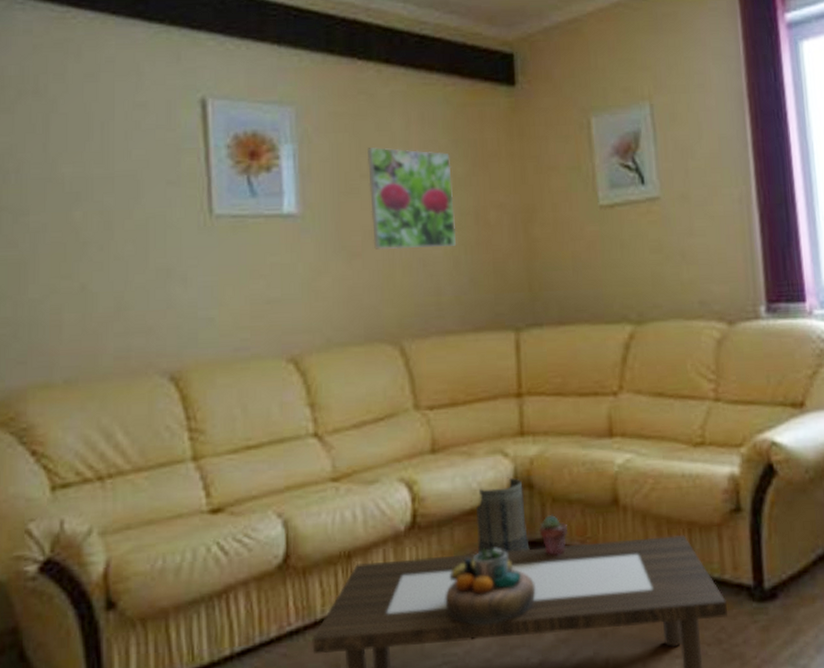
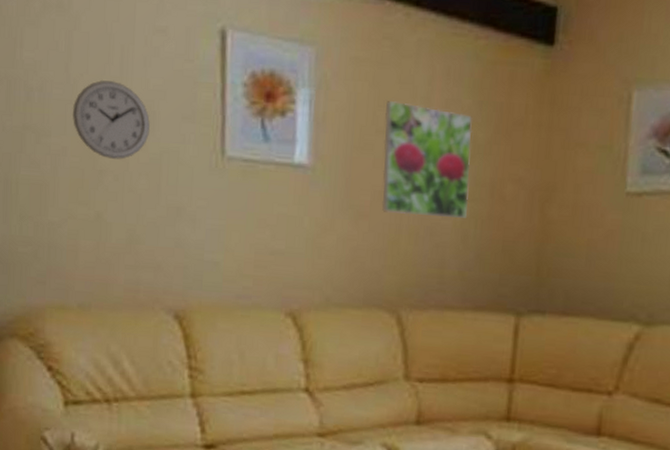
wall clock: none [52,155,135,230] -> present [73,80,151,160]

